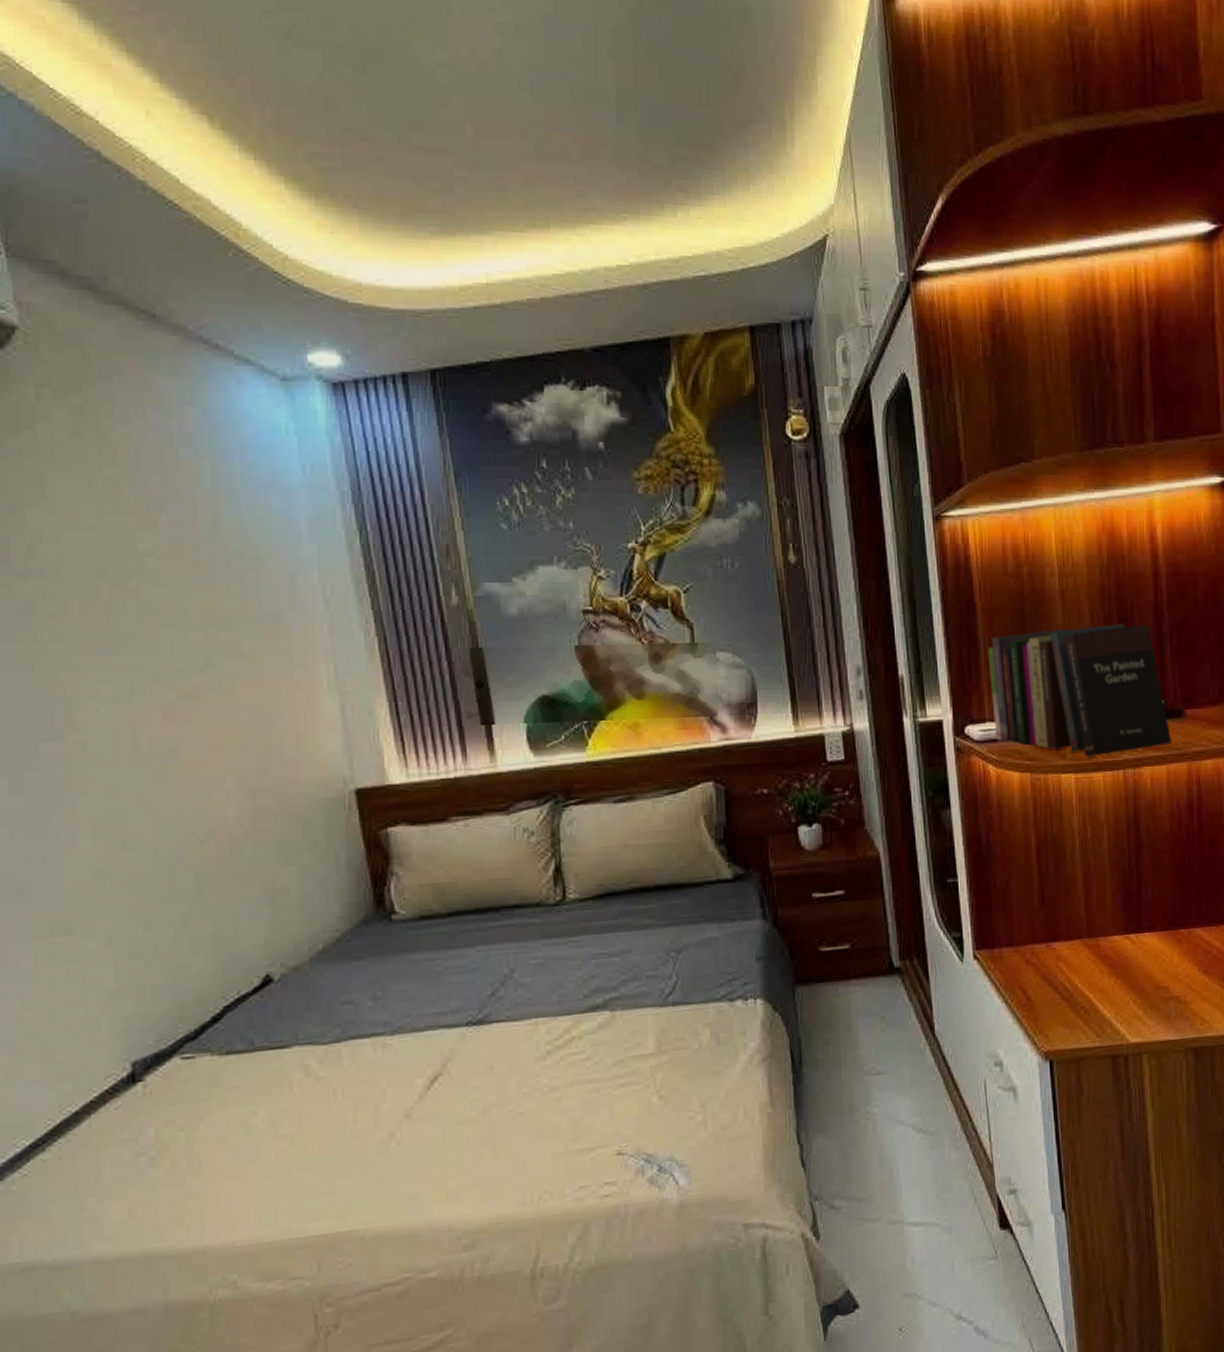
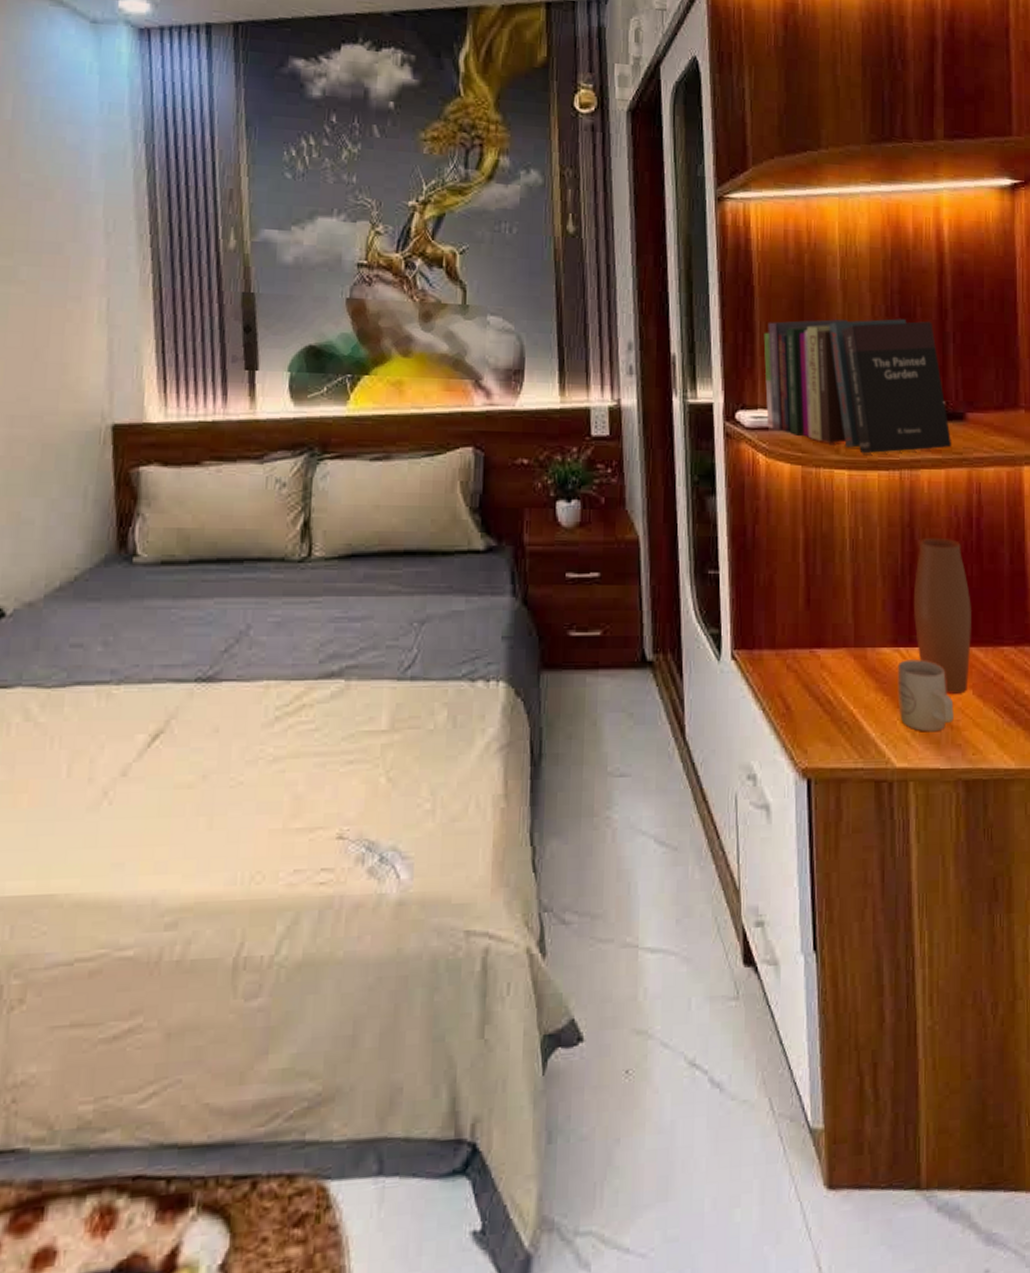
mug: none [1128,943,1182,1009] -> present [897,659,954,732]
vase: none [1140,829,1196,973] -> present [913,537,971,694]

